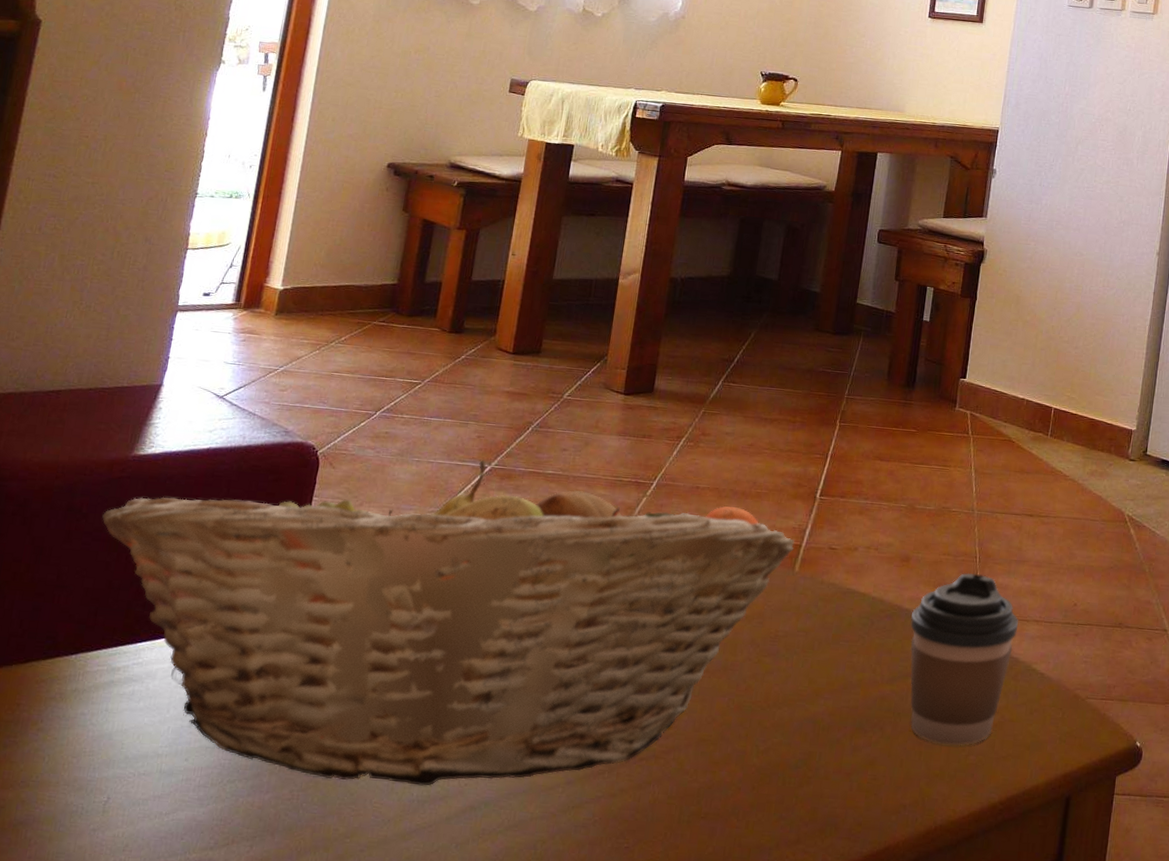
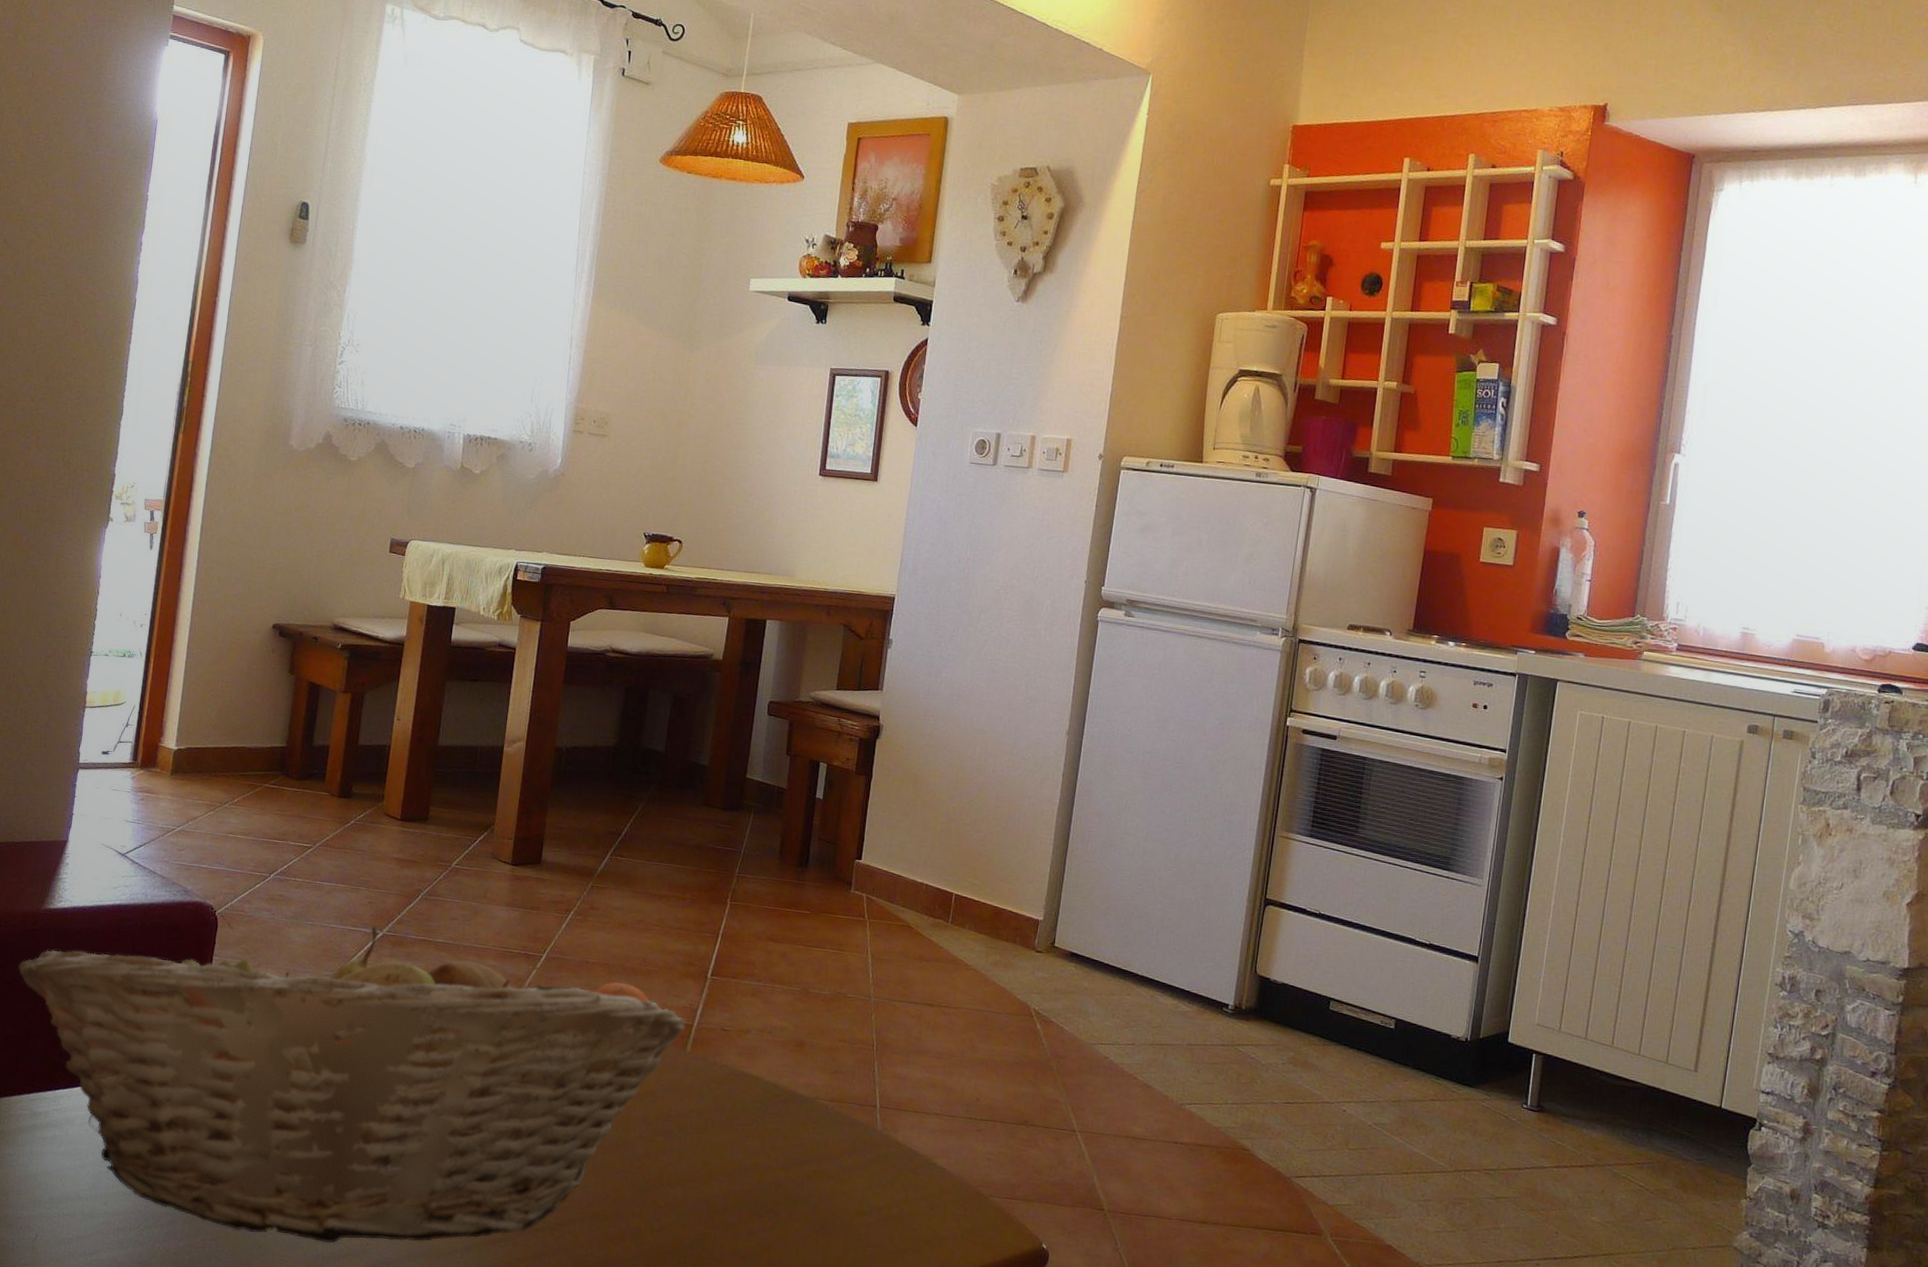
coffee cup: present [910,572,1019,746] -> none [805,1061,919,1237]

